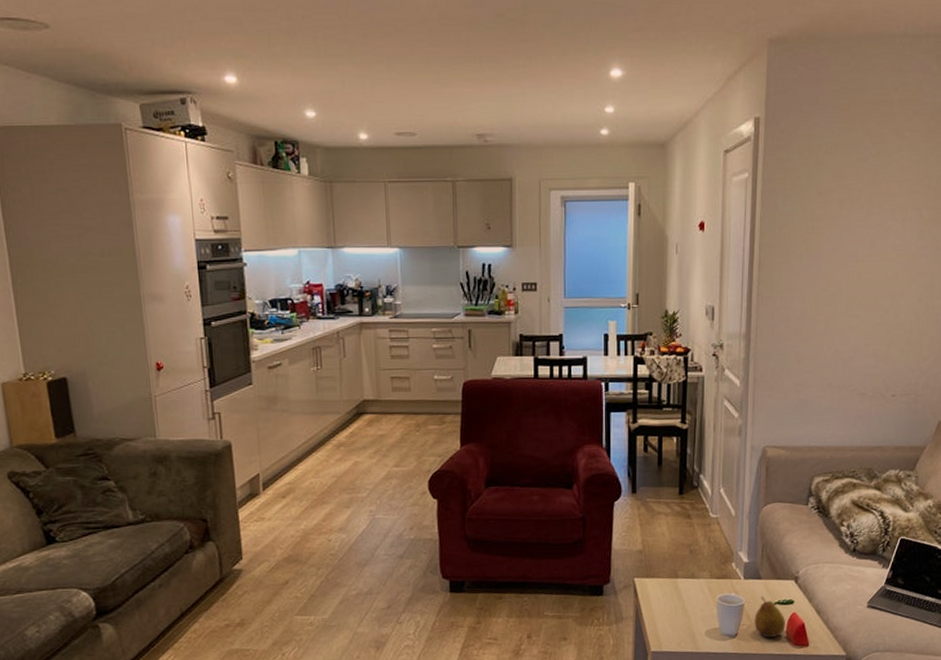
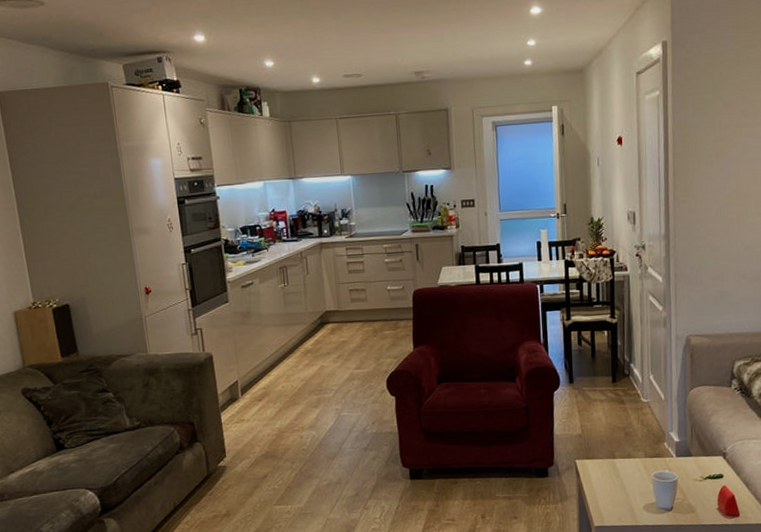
fruit: present [754,596,785,639] -> none [687,472,717,511]

